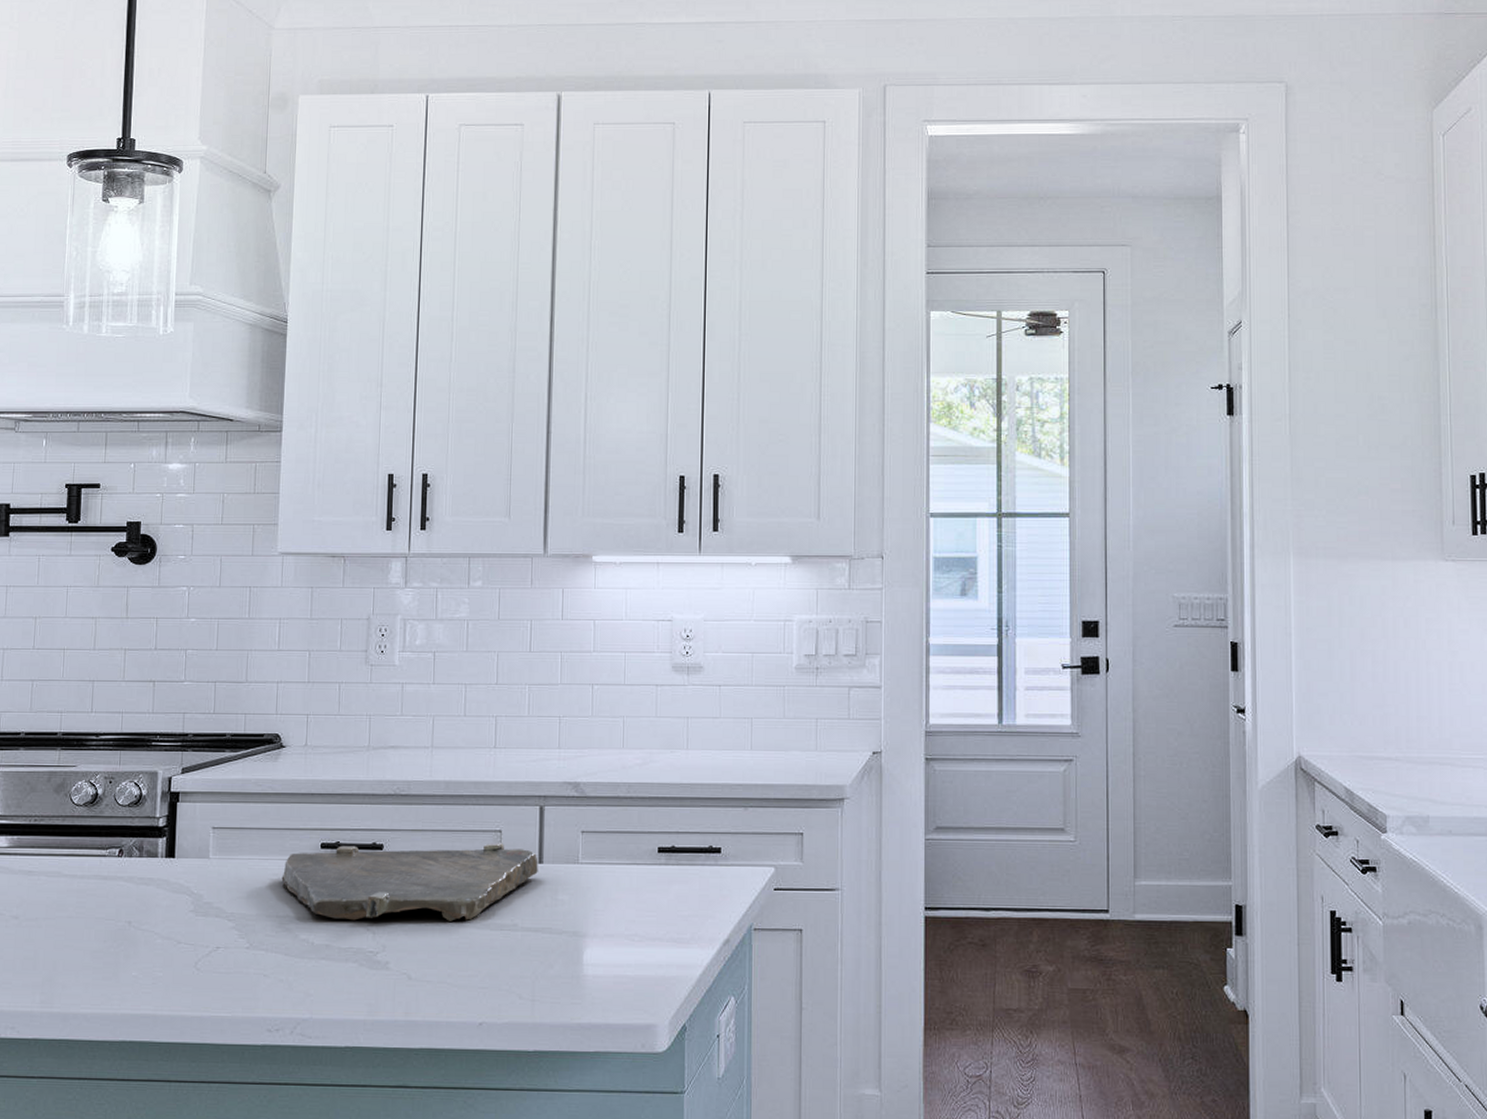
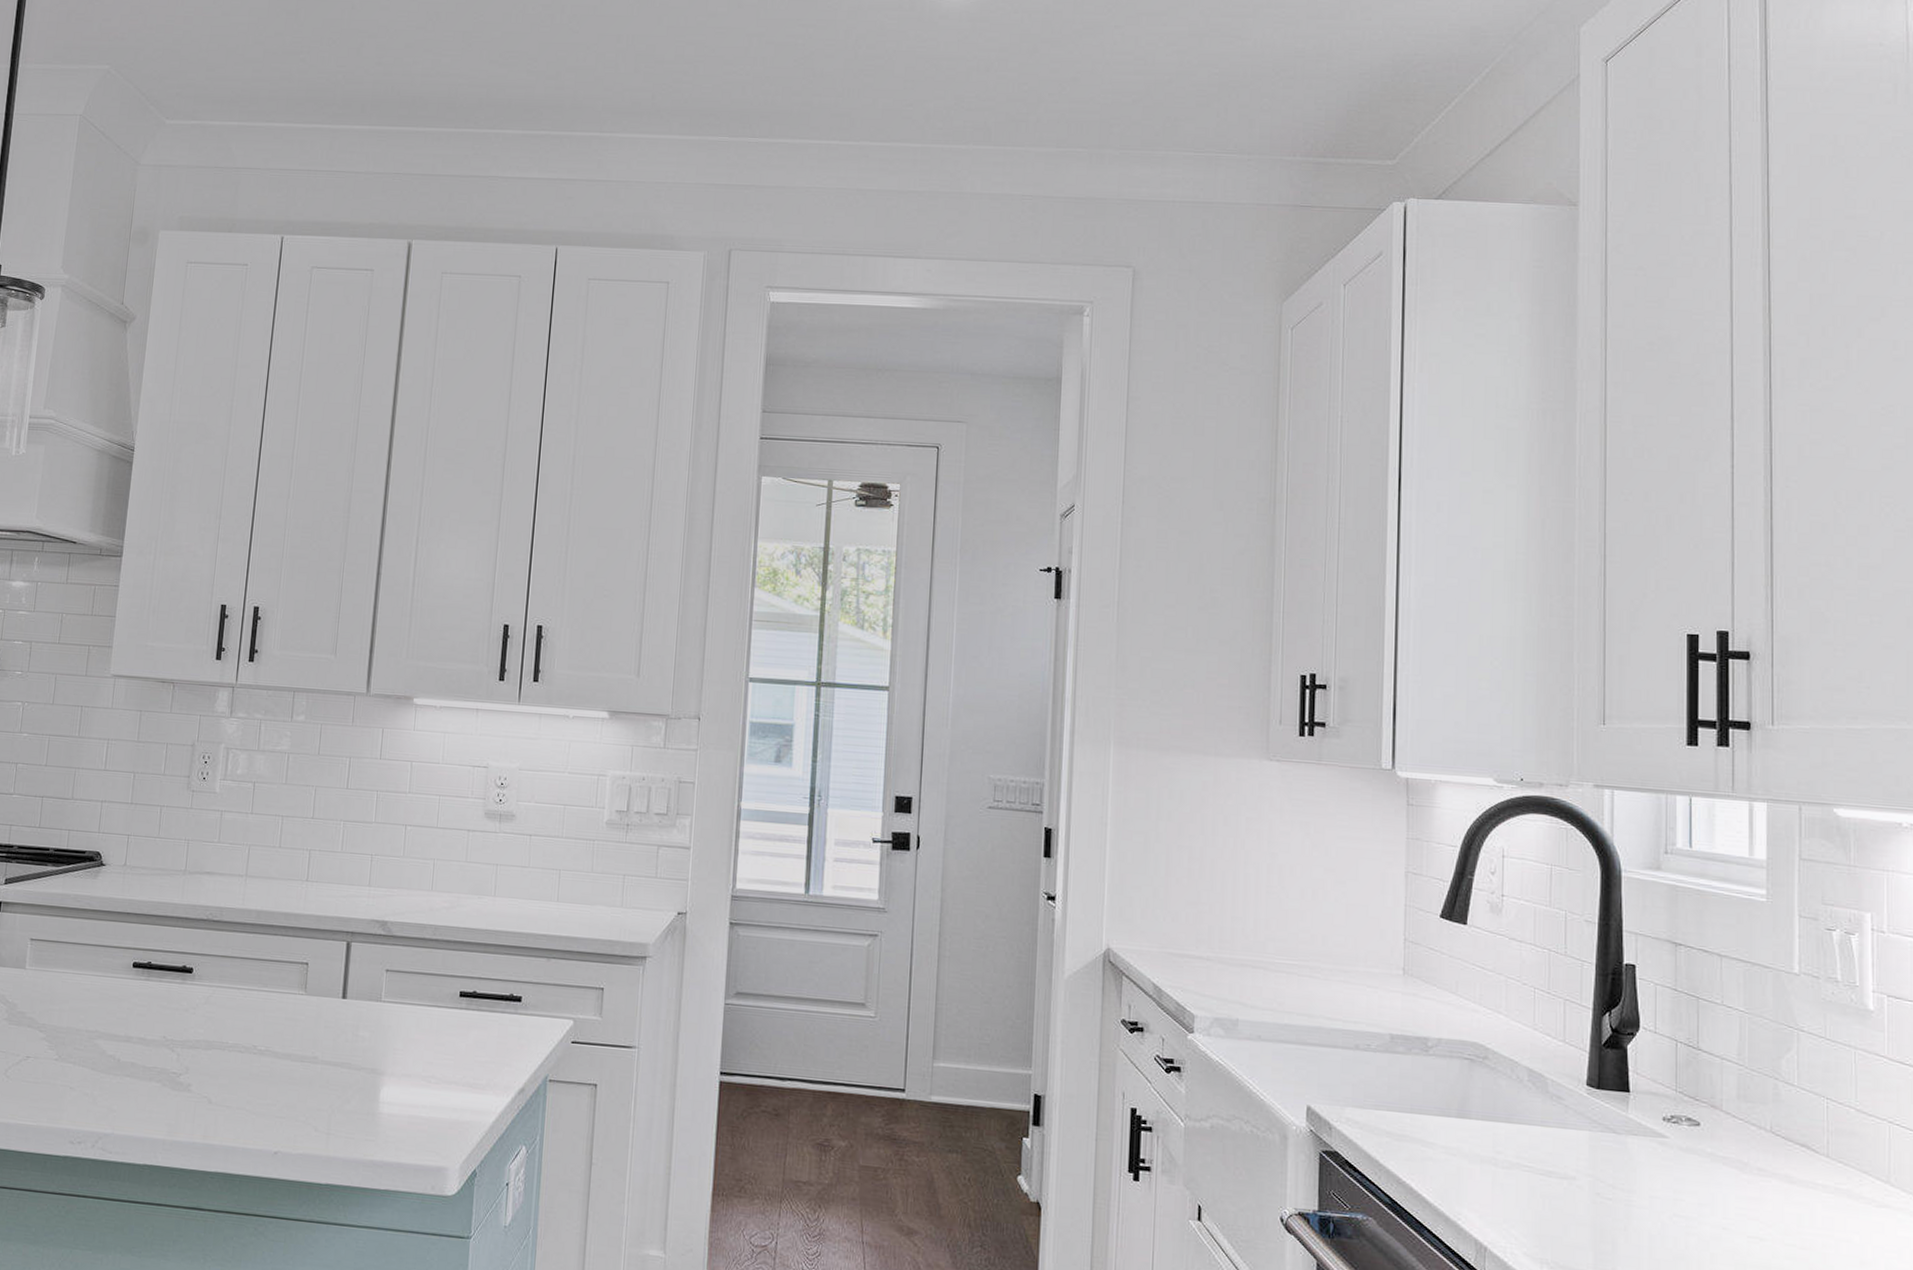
cutting board: present [281,842,538,921] -> none [93,966,342,1049]

